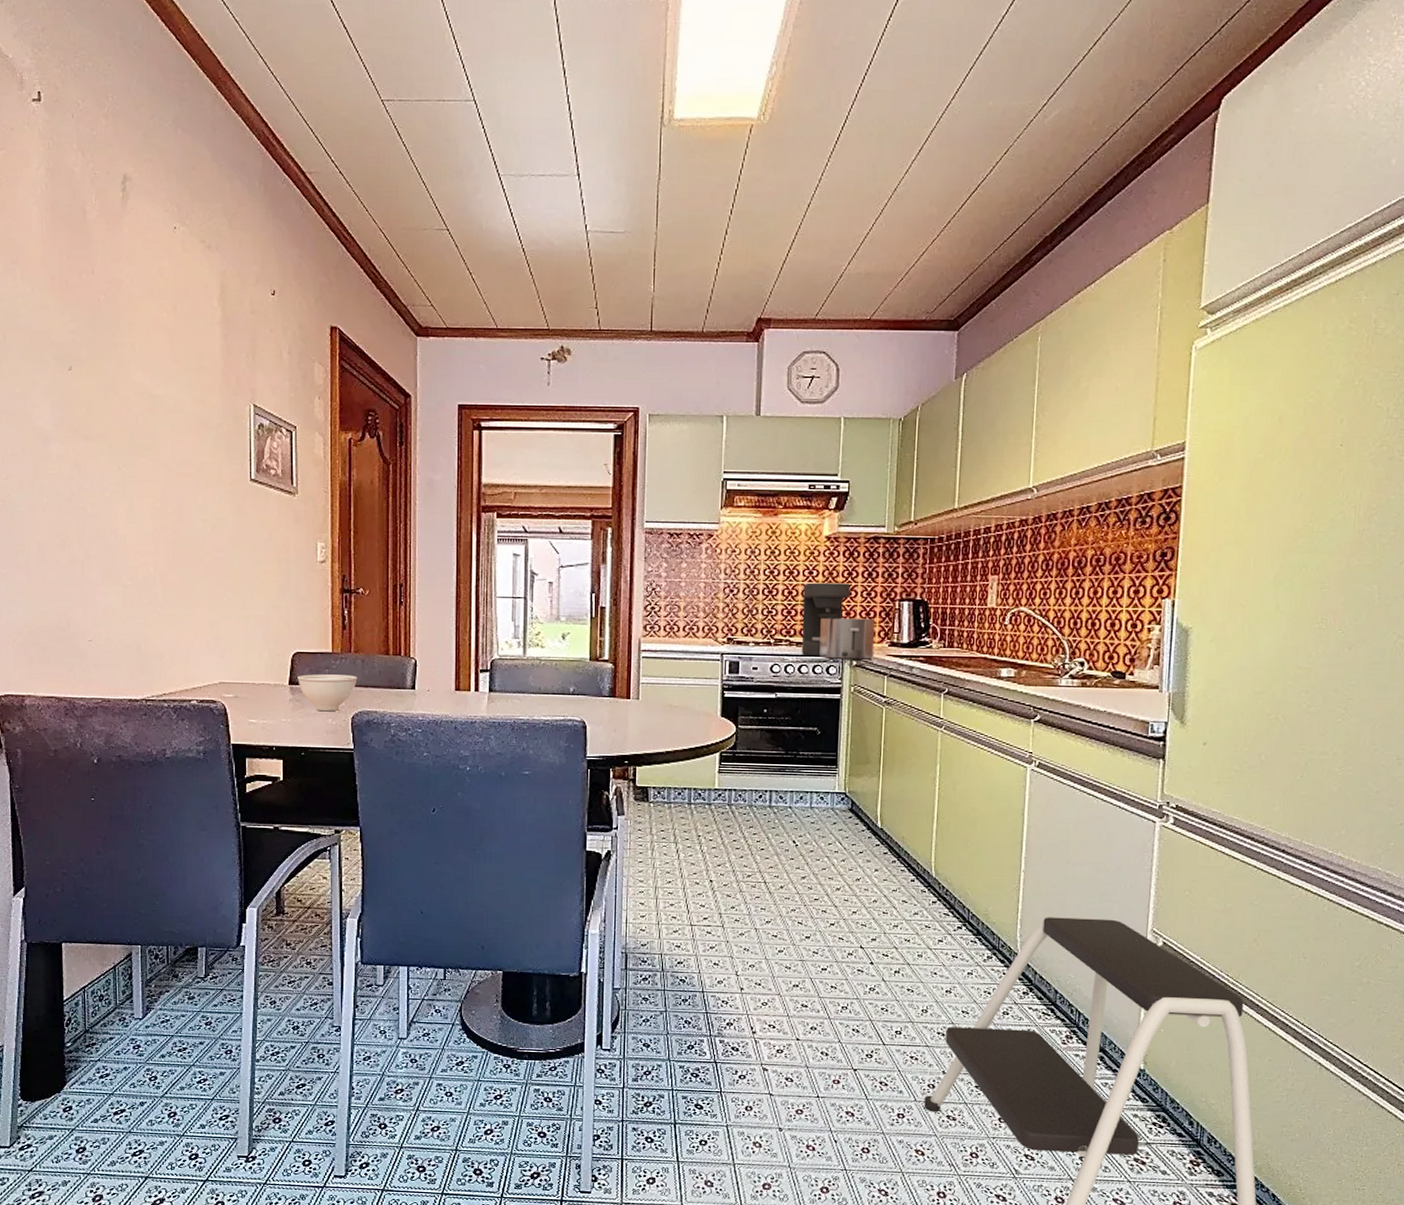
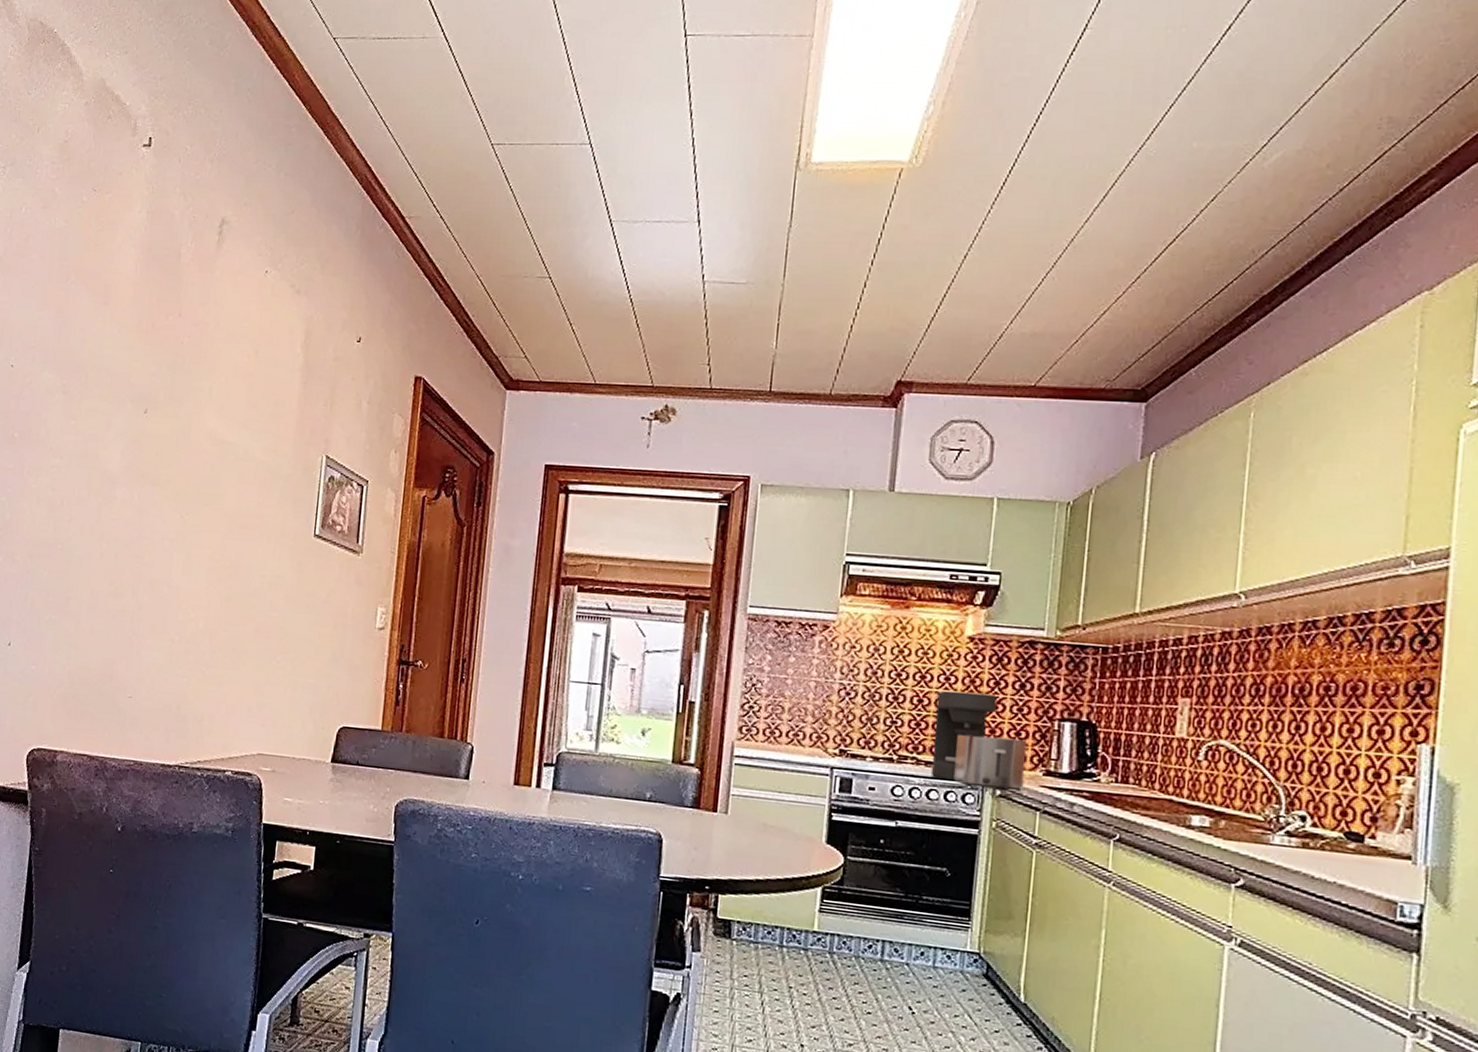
bowl: present [297,674,358,712] -> none [341,752,407,797]

